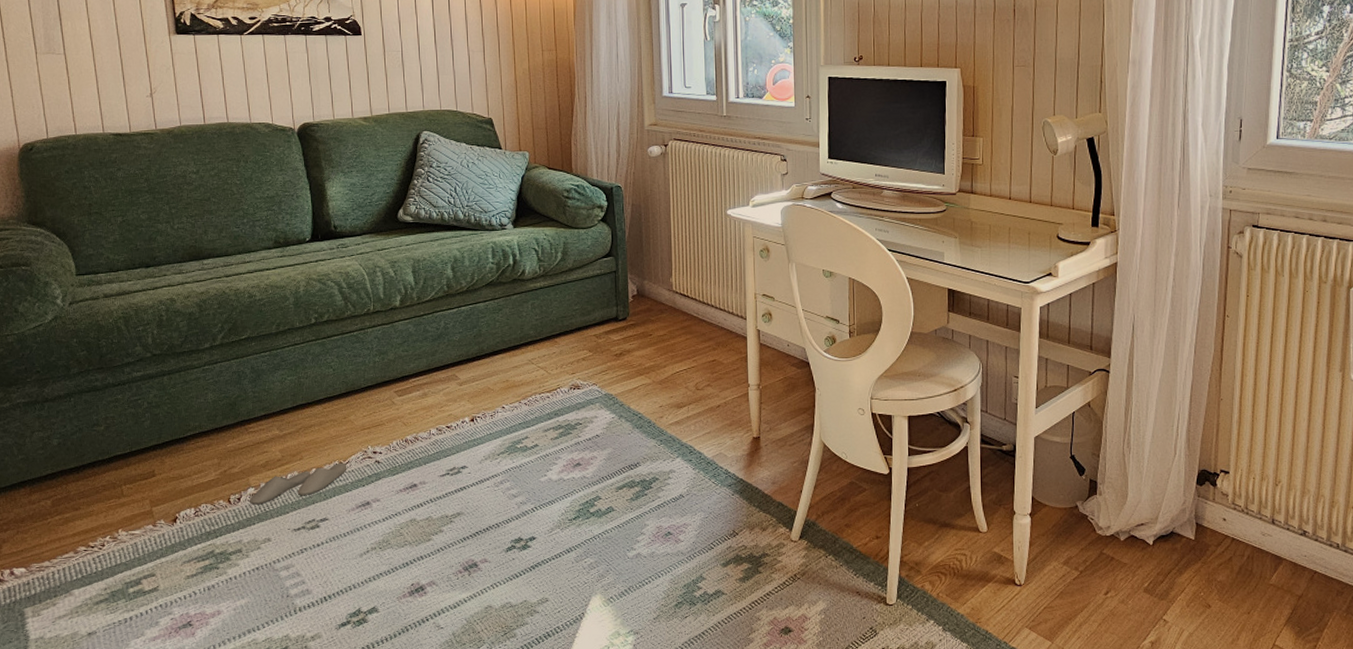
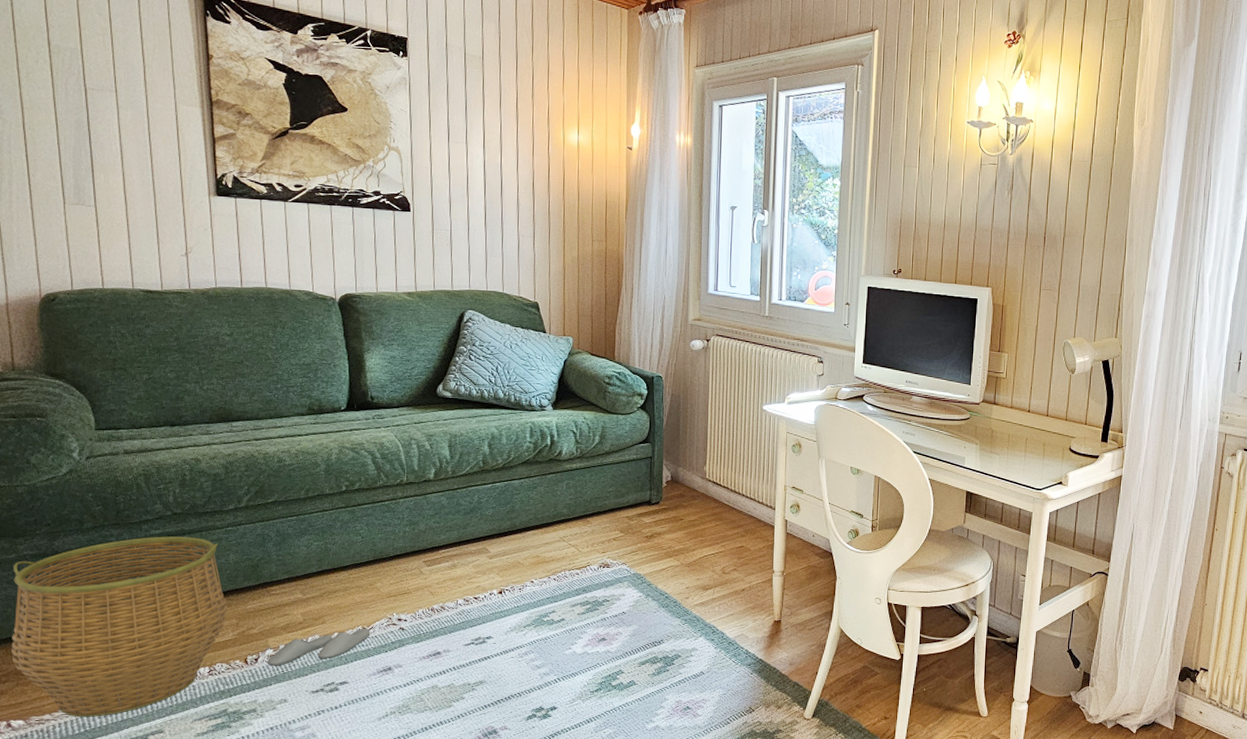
basket: none [7,378,210,562] -> present [12,536,228,717]

